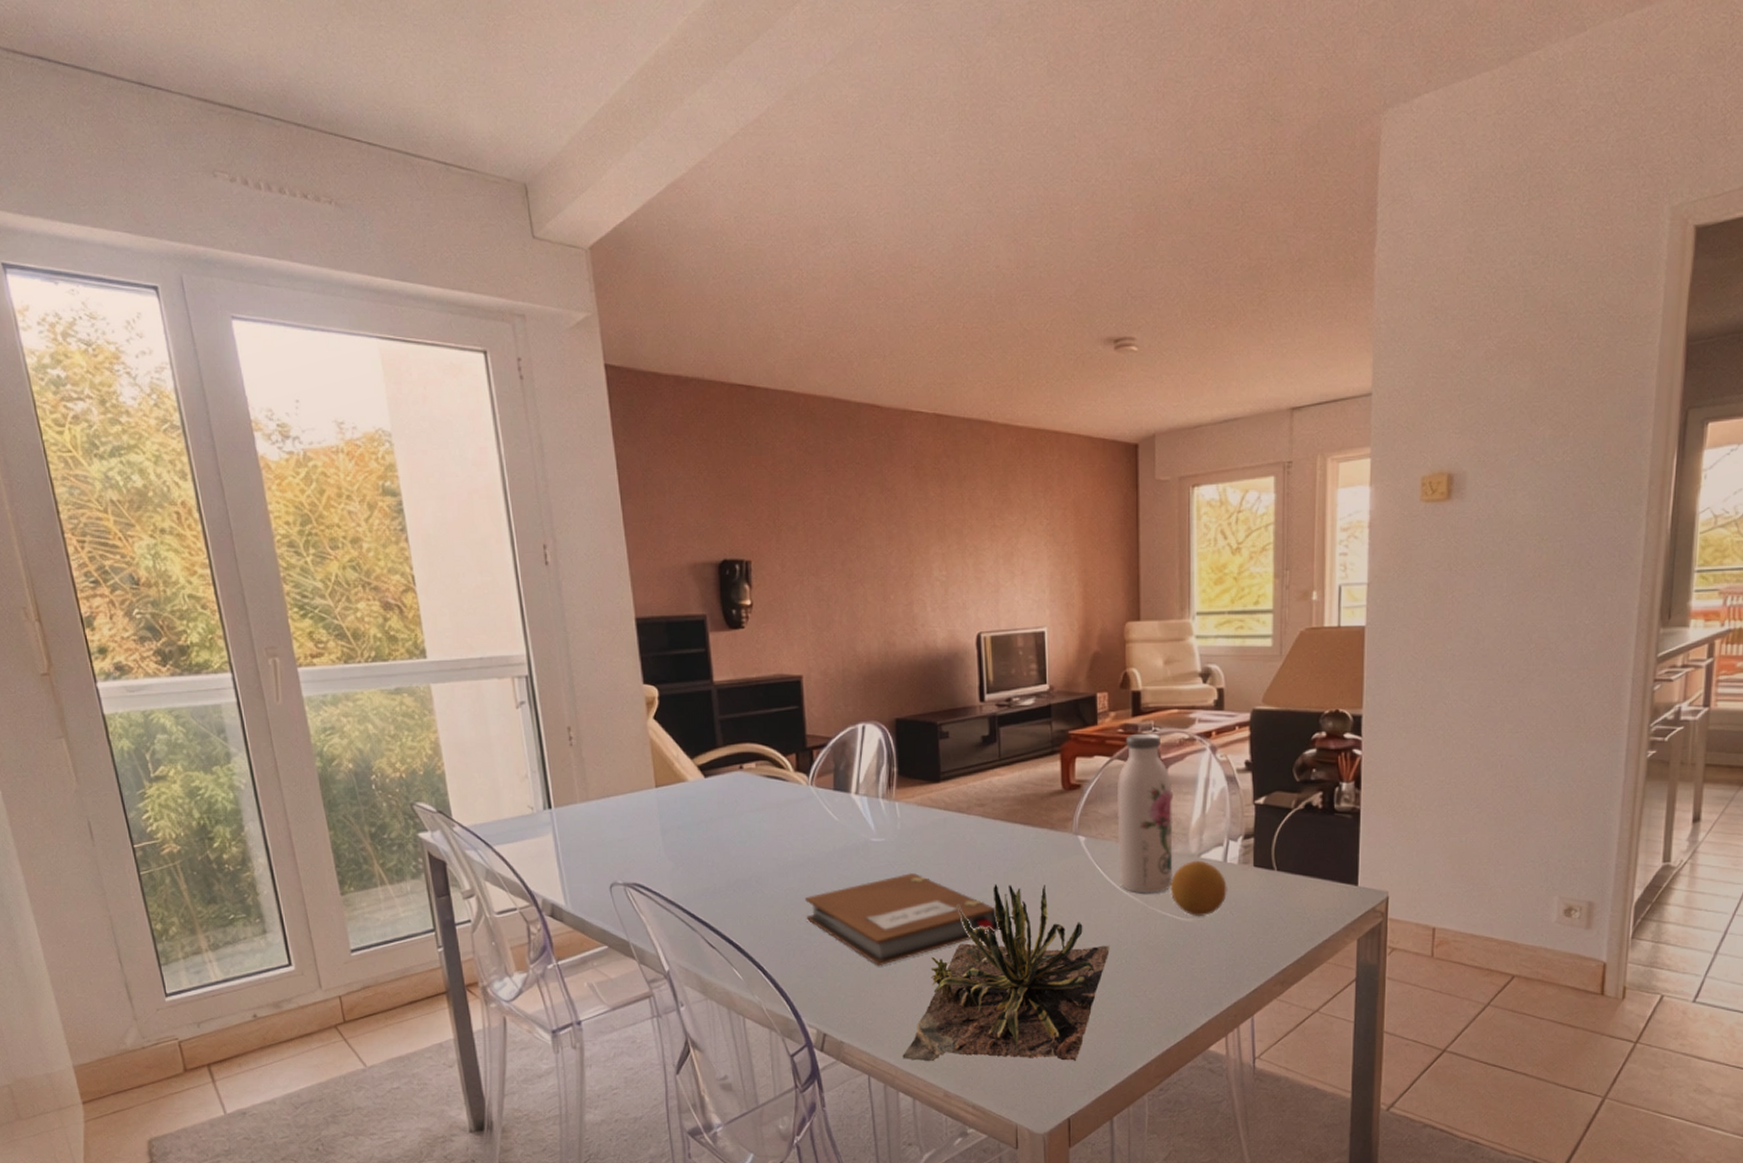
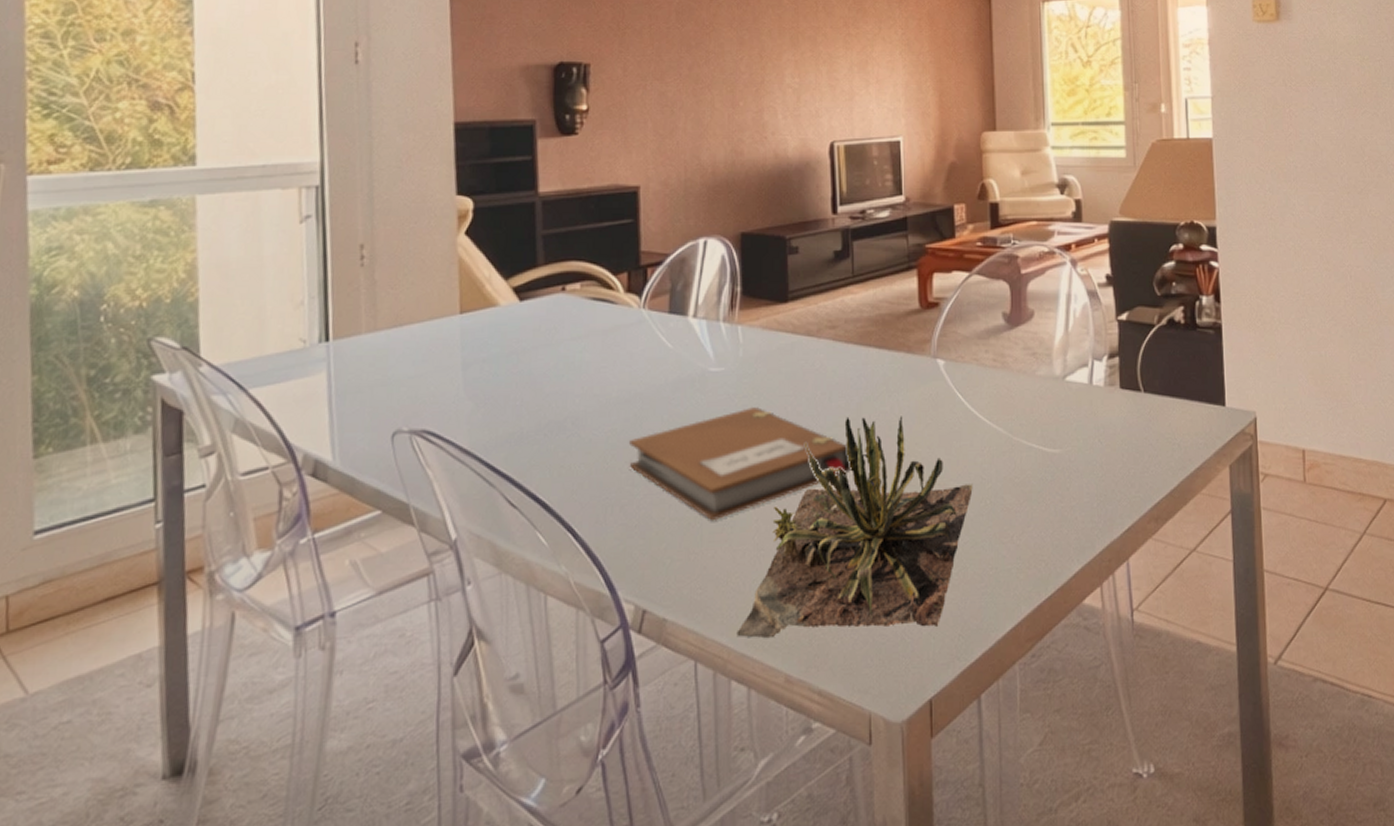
water bottle: present [1117,733,1173,894] -> none [977,246,1038,423]
fruit: present [1170,860,1227,917] -> none [1035,383,1094,447]

